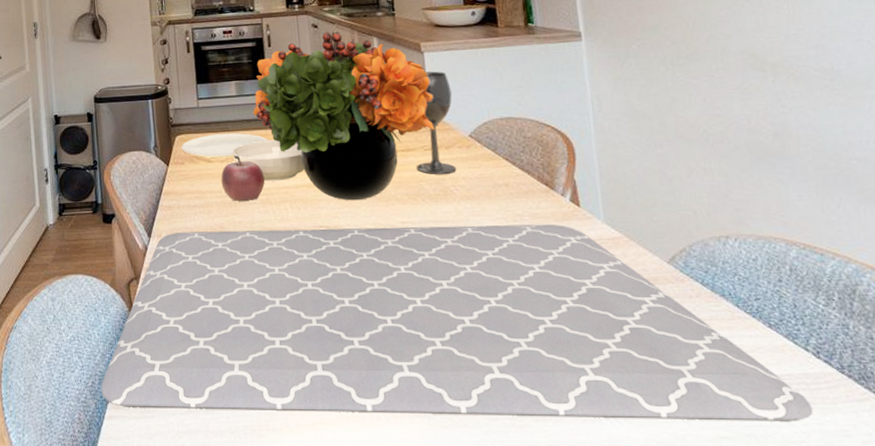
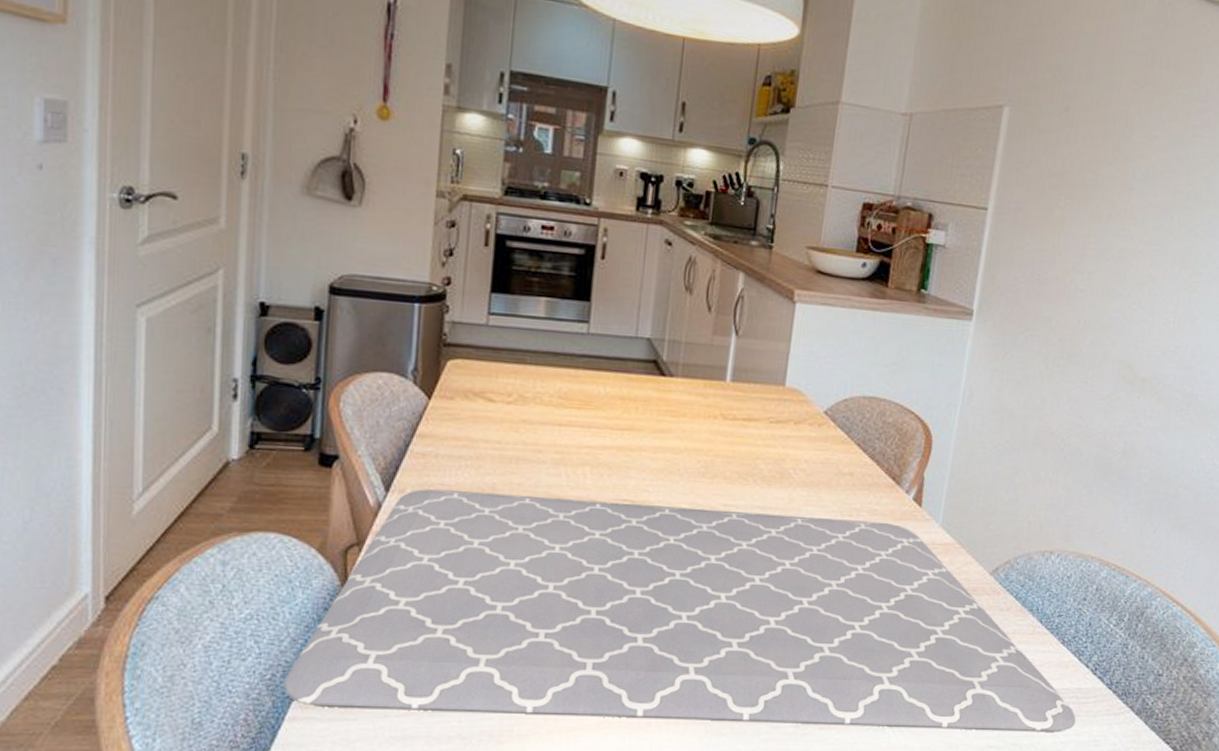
plate: present [181,133,268,158] -> none [453,365,577,400]
fruit: present [221,155,265,201] -> none [502,397,564,458]
bowl: present [232,139,305,181] -> none [524,382,619,438]
flower arrangement: present [253,32,435,201] -> none [563,253,796,474]
wine glass: present [417,71,457,174] -> none [756,327,818,454]

